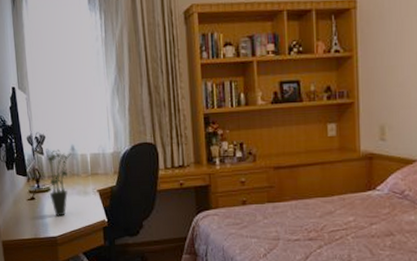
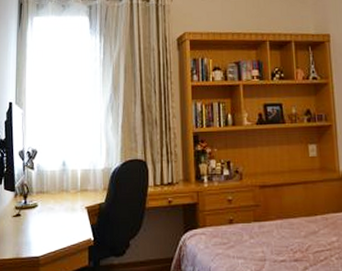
potted plant: present [47,149,73,217] -> none [37,164,63,235]

